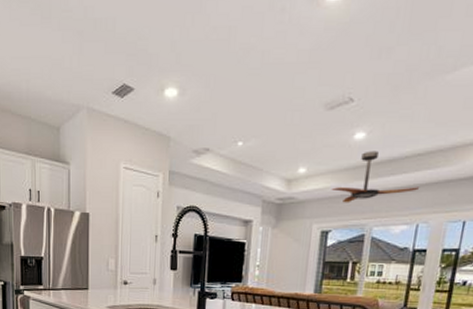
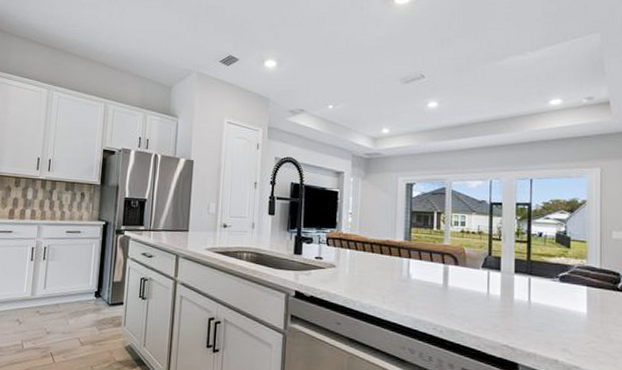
ceiling fan: present [331,151,419,203] -> none [412,117,488,160]

